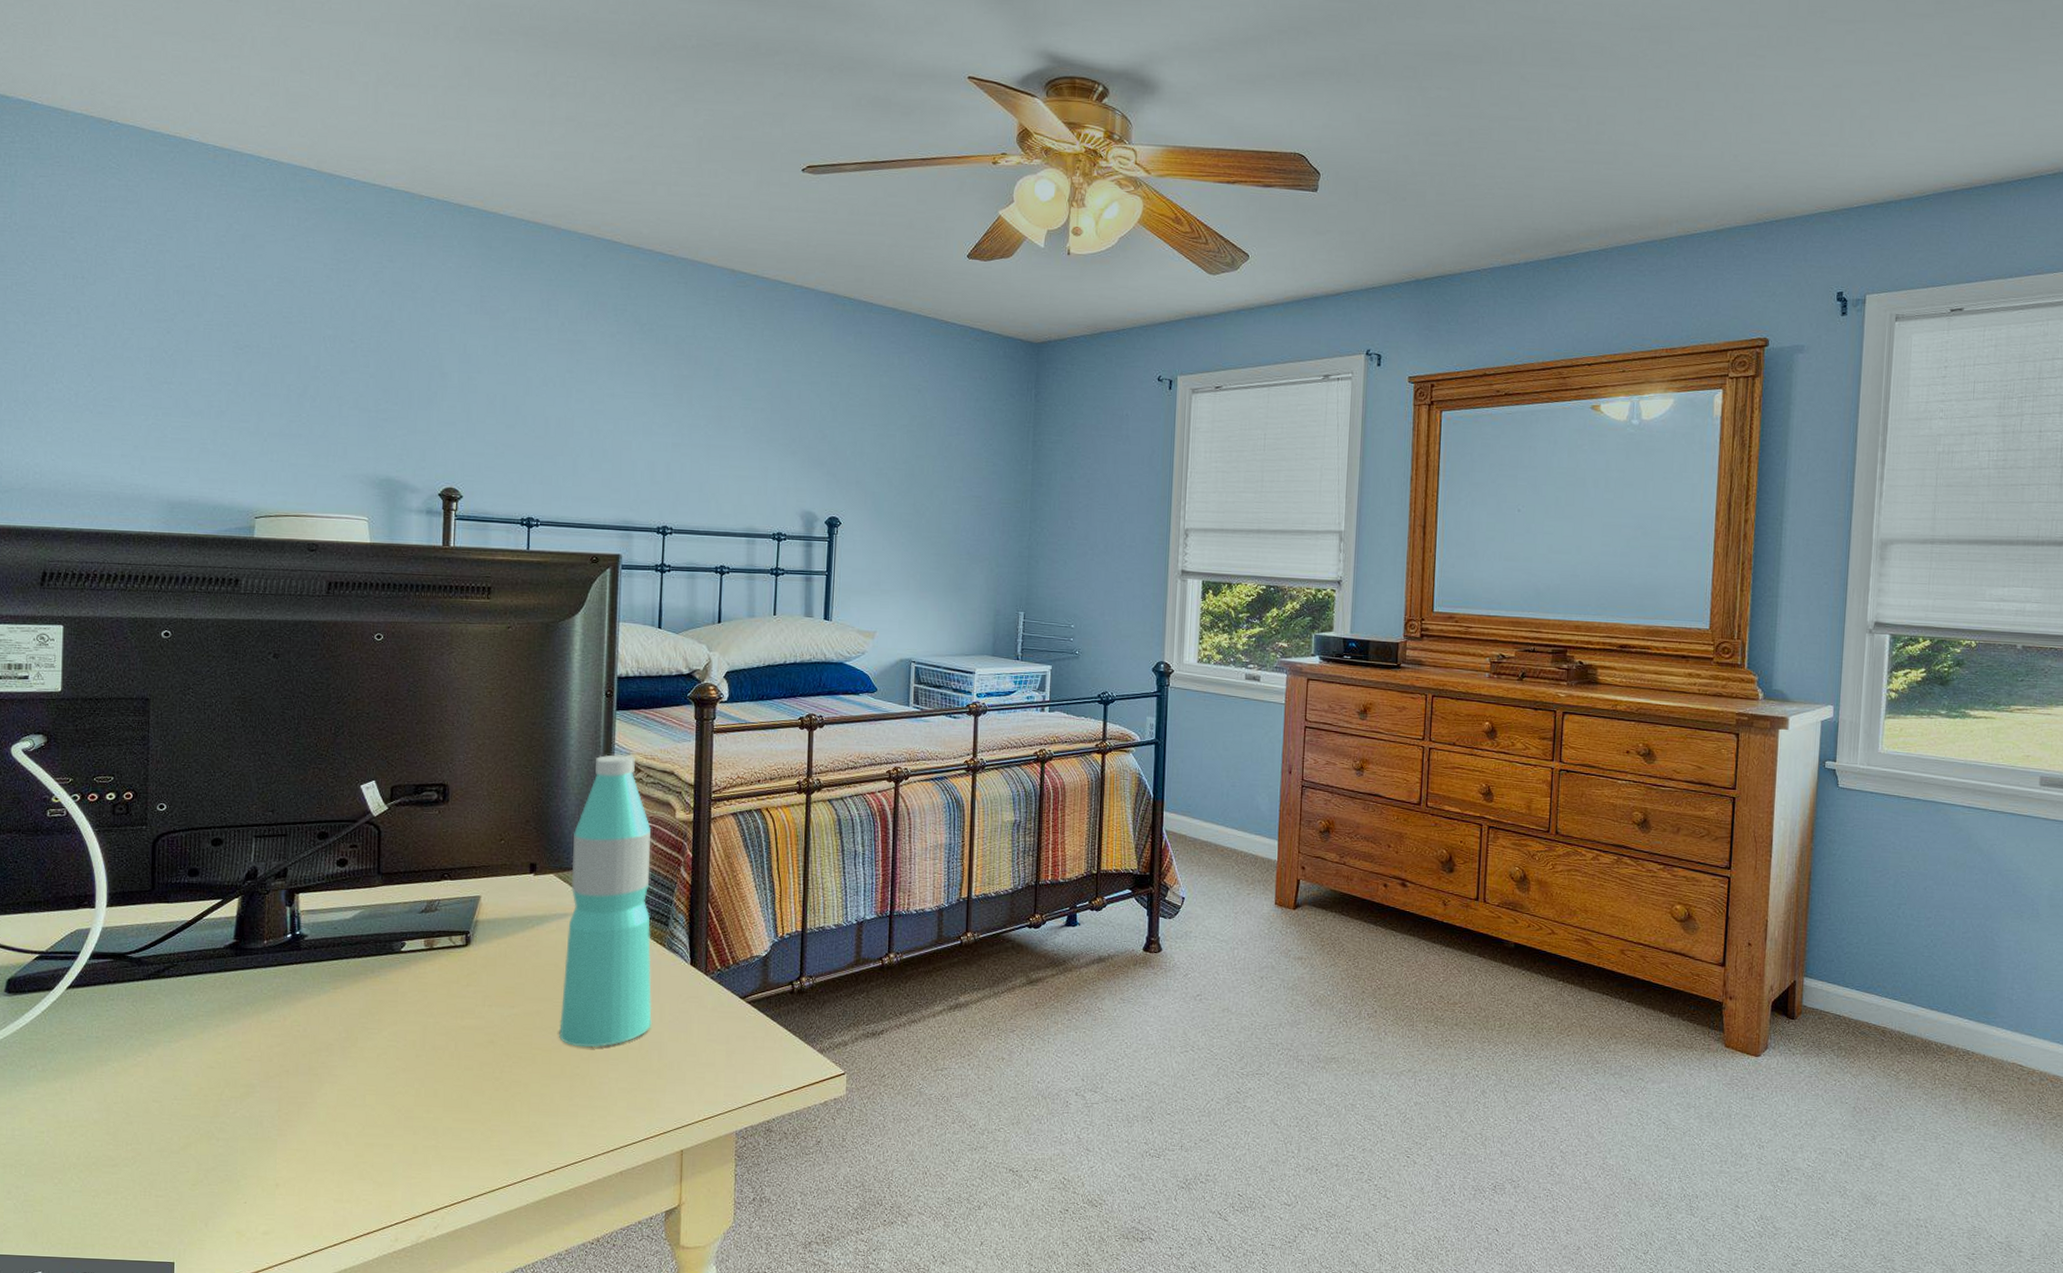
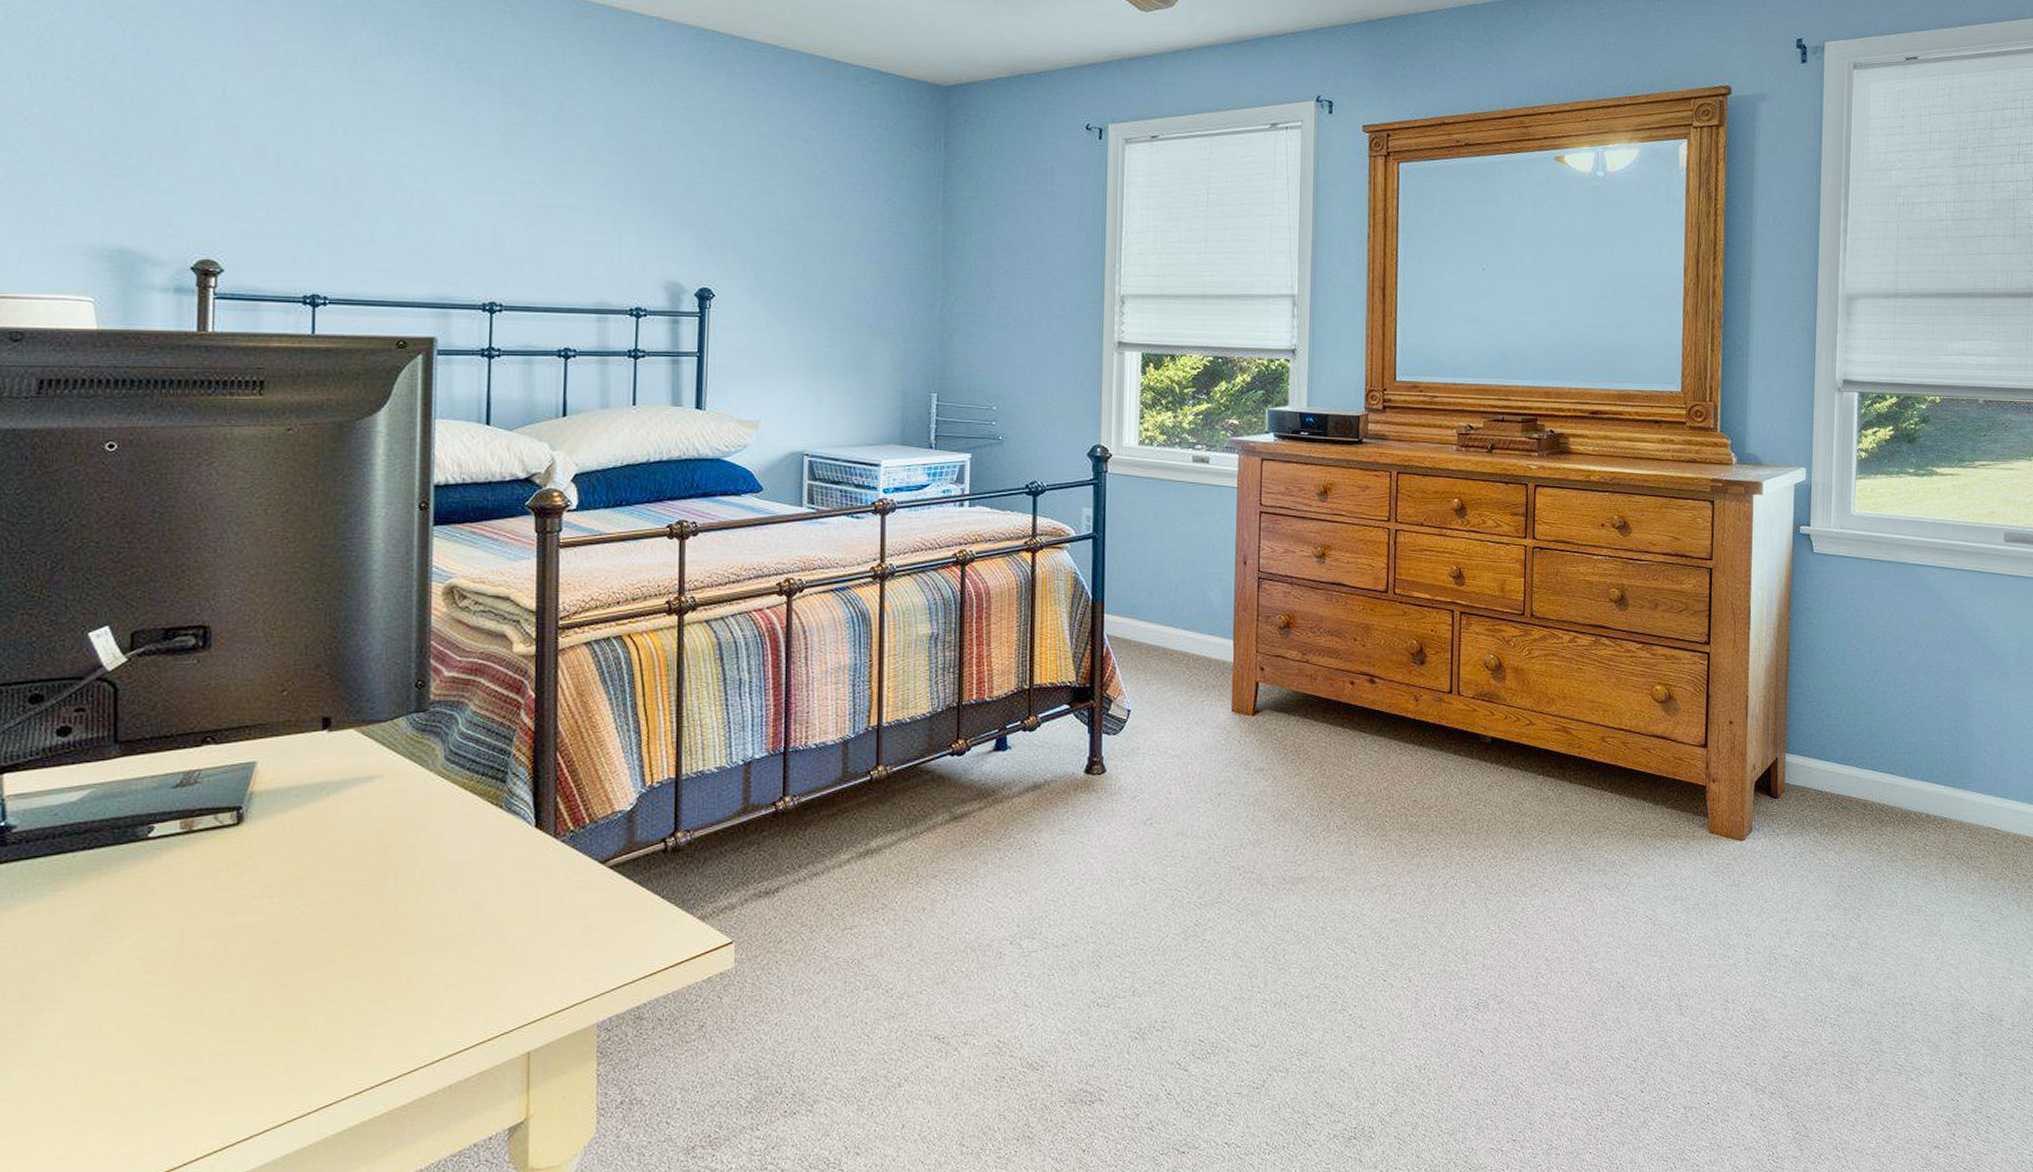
water bottle: present [559,754,652,1048] -> none [365,578,487,938]

